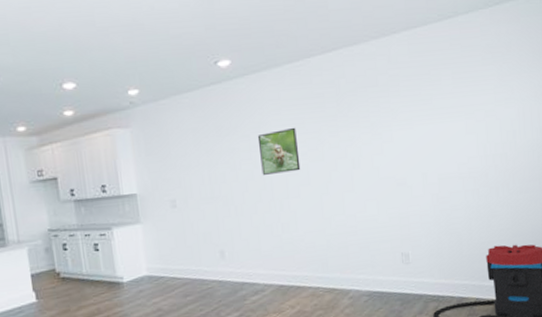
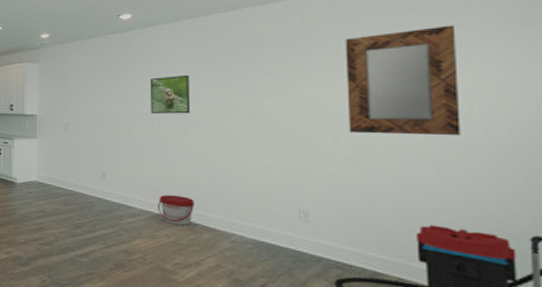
bucket: none [280,260,314,293] -> present [158,195,194,225]
home mirror: none [424,60,509,171] -> present [345,25,461,136]

